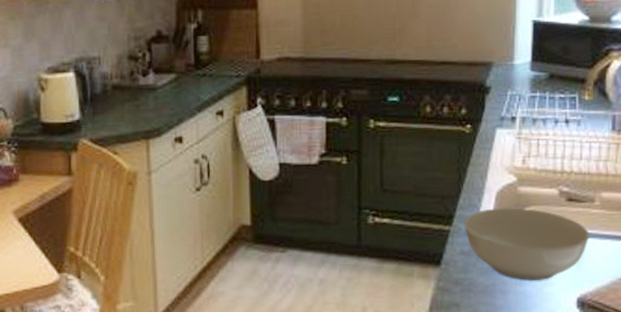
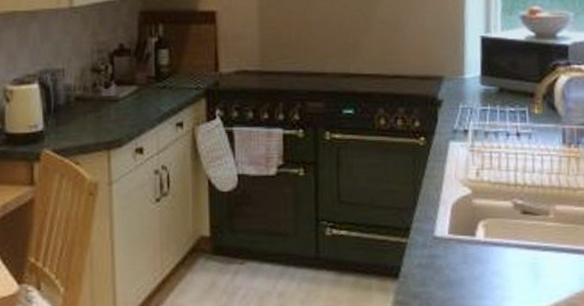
bowl: present [463,207,590,281] -> none [420,219,546,295]

